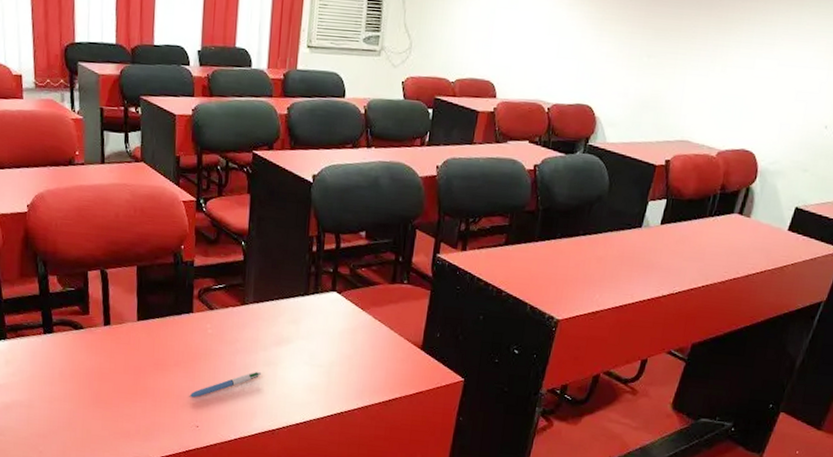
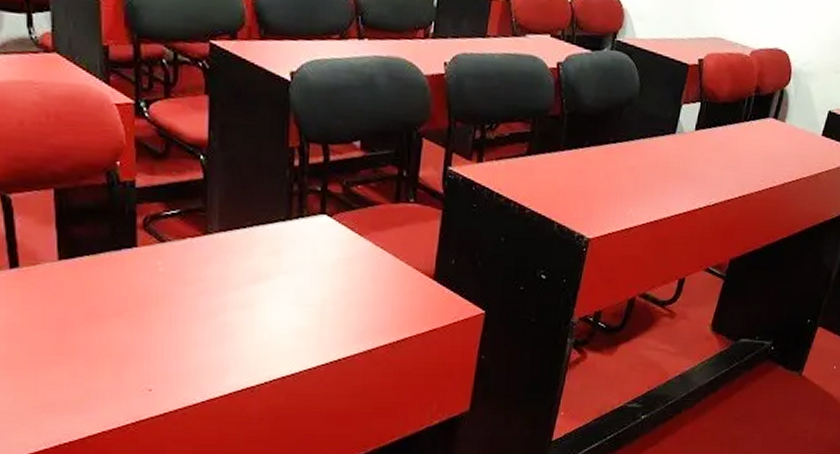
pen: present [189,372,262,398] -> none [137,317,234,354]

